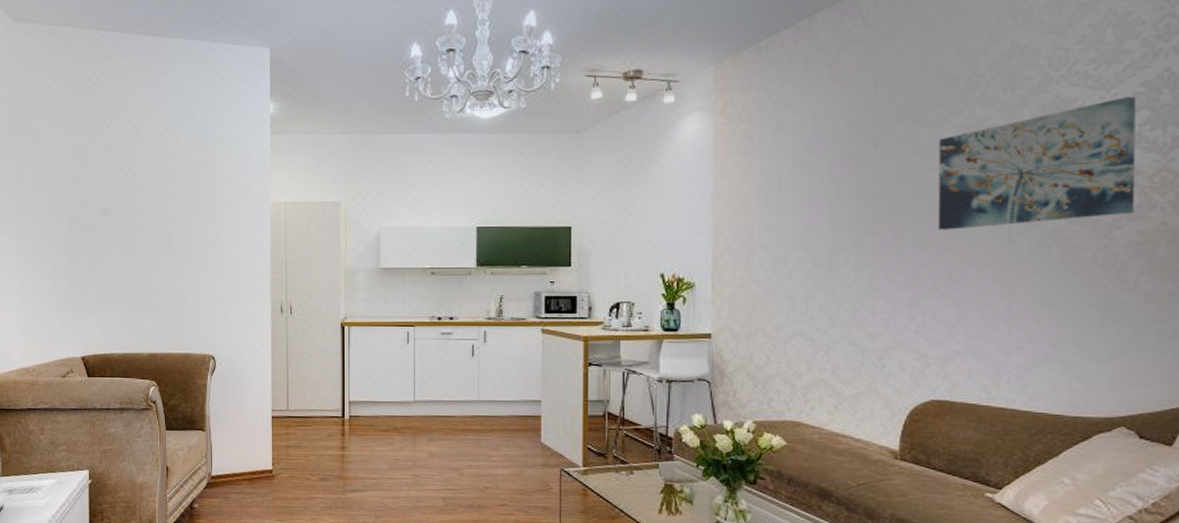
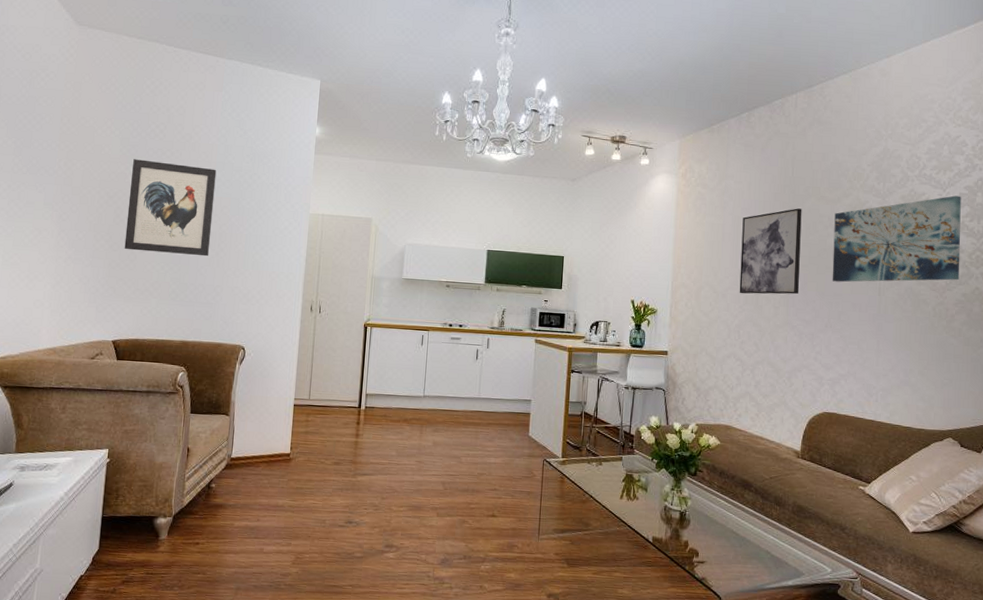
wall art: none [82,160,169,260] -> present [124,159,217,257]
wall art: none [805,137,891,256] -> present [739,208,802,295]

